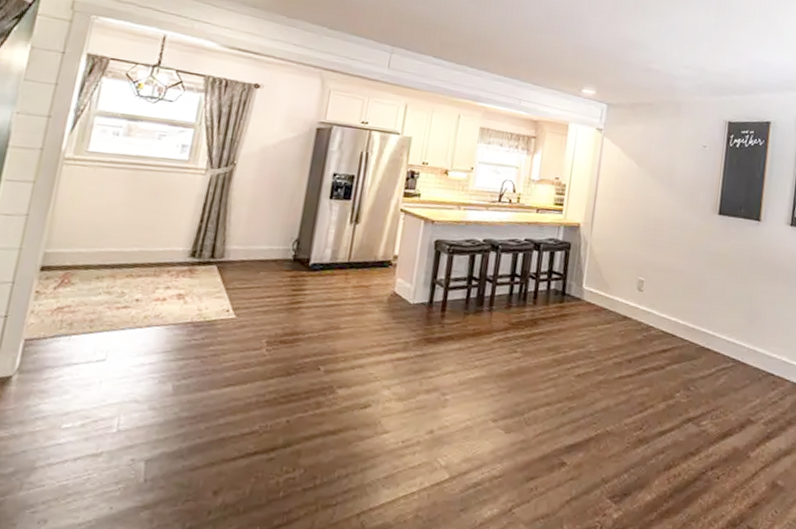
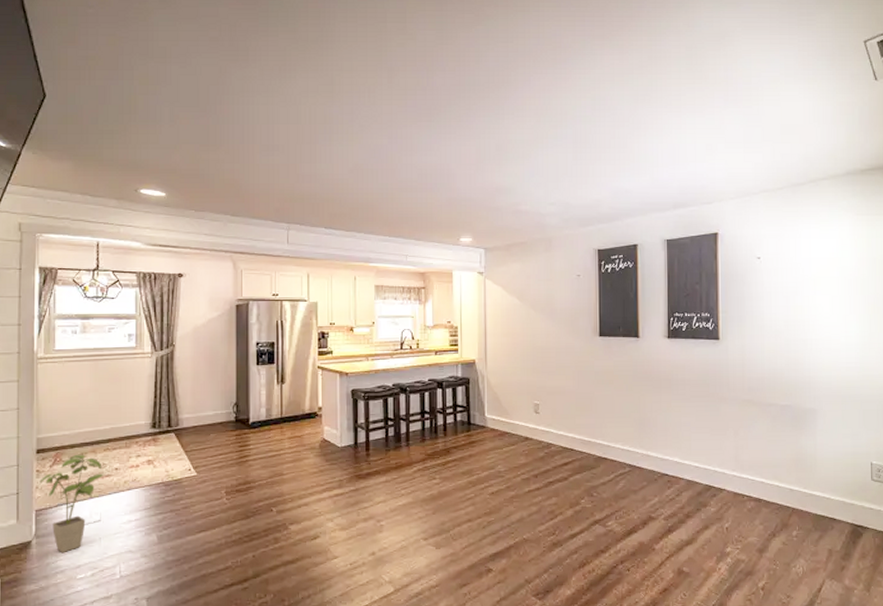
house plant: none [36,277,125,396] -> present [40,454,108,554]

